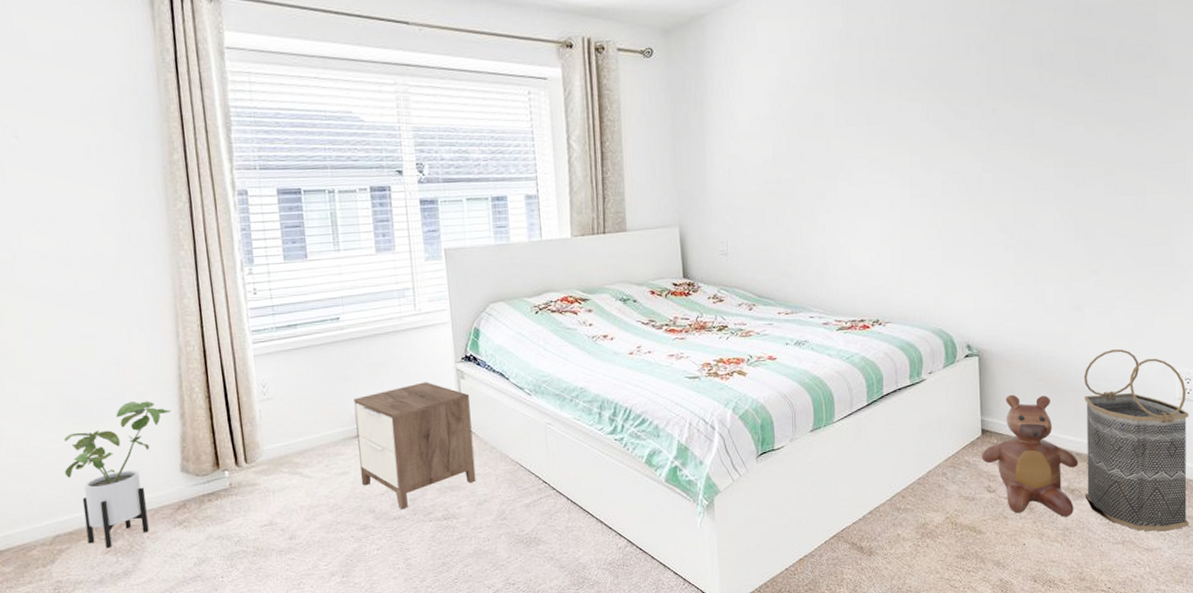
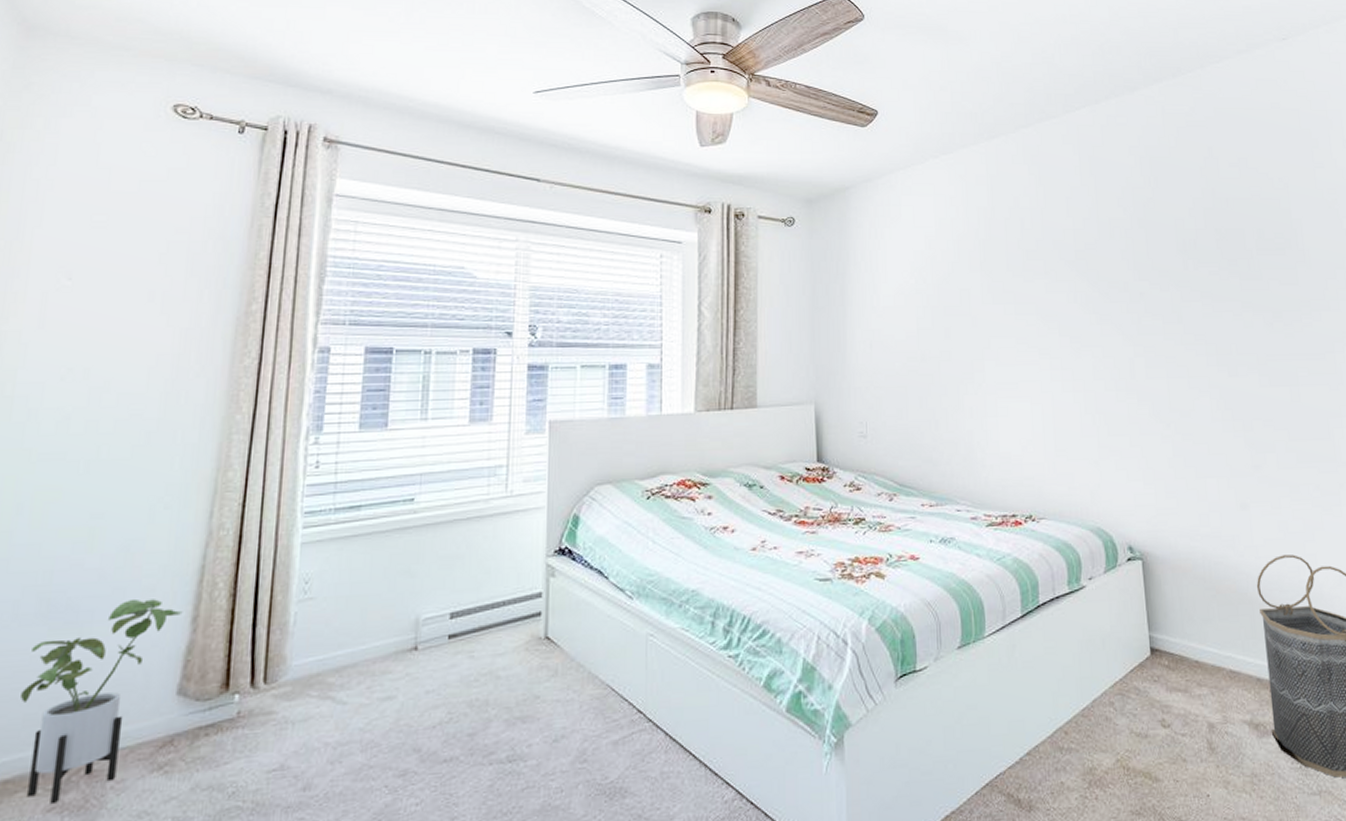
nightstand: present [353,382,476,510] -> none [409,580,559,749]
teddy bear: present [982,394,1079,517] -> none [1152,605,1261,760]

